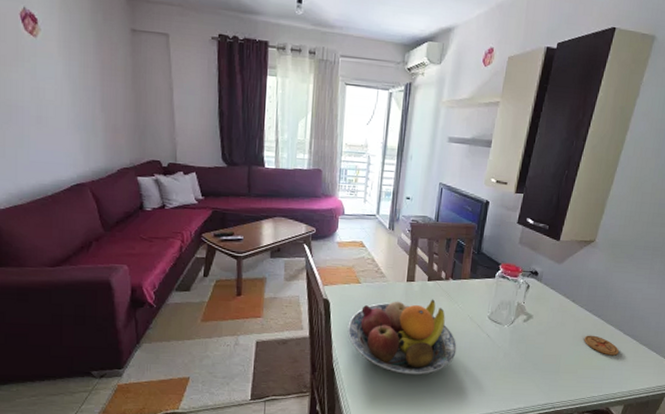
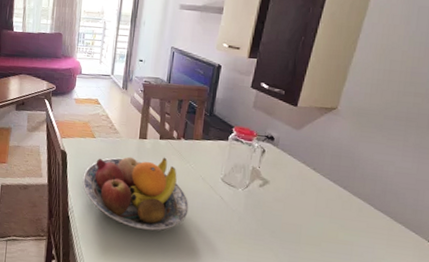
coaster: present [584,335,620,356] -> none [328,206,370,232]

